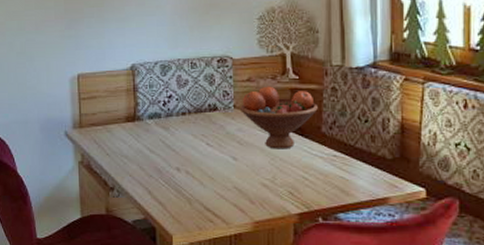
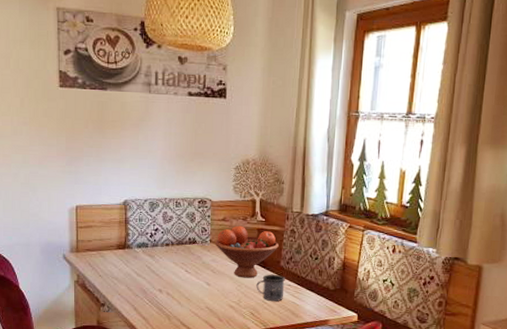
mug: none [293,143,329,178] -> present [256,274,285,302]

